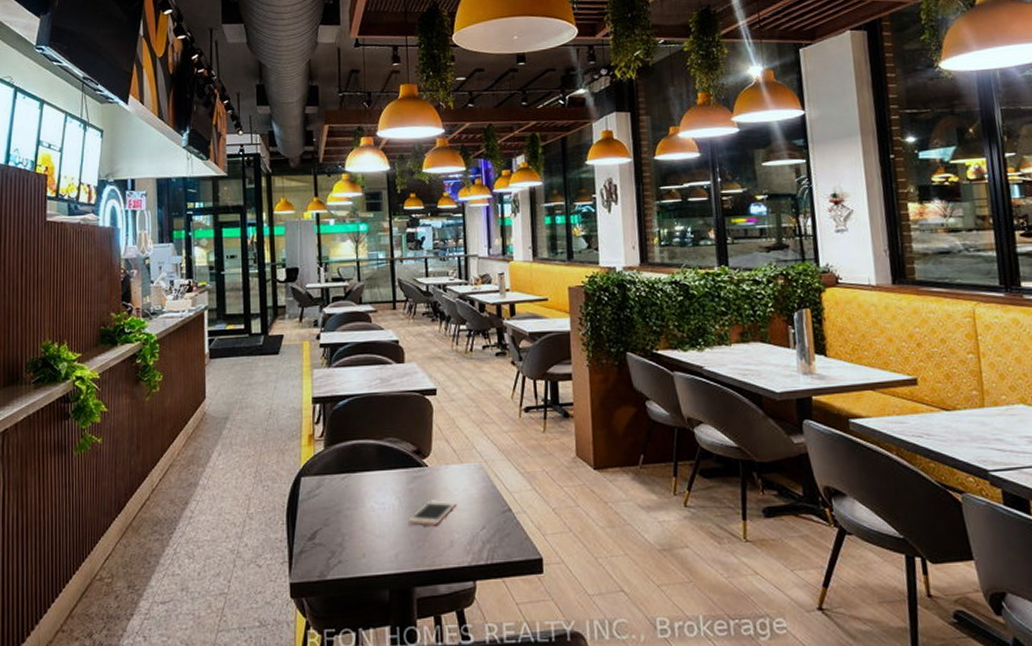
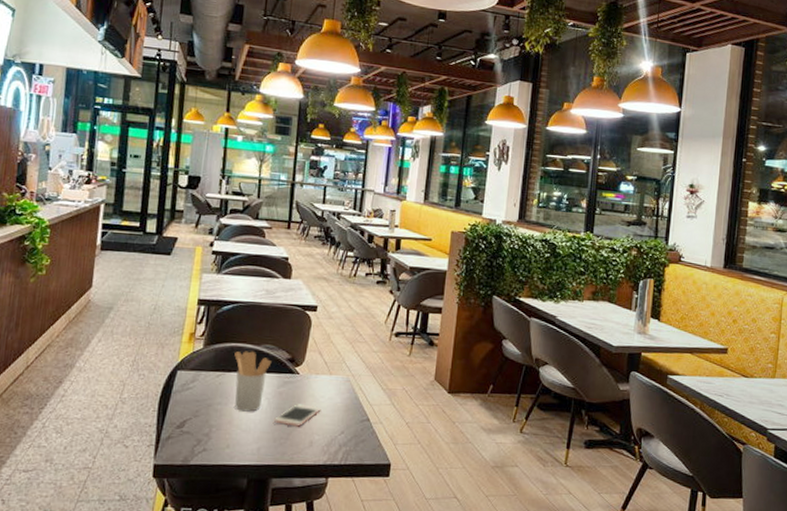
utensil holder: none [357,447,397,515] -> present [234,351,272,412]

